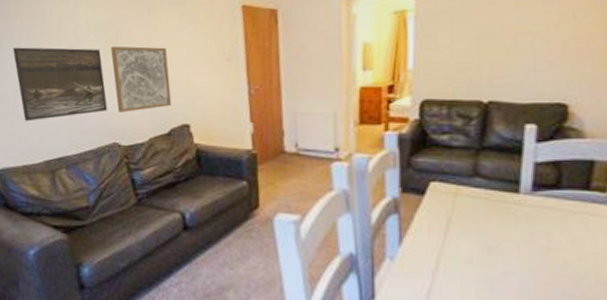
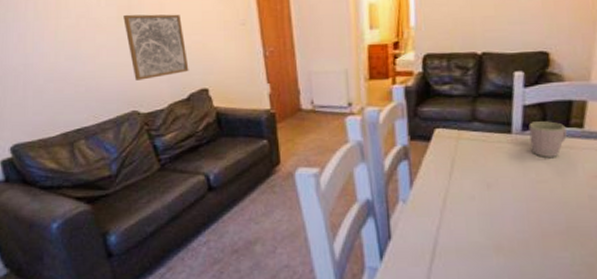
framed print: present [12,47,108,122] -> none [18,18,125,95]
mug: none [540,182,586,224] -> present [528,121,567,157]

